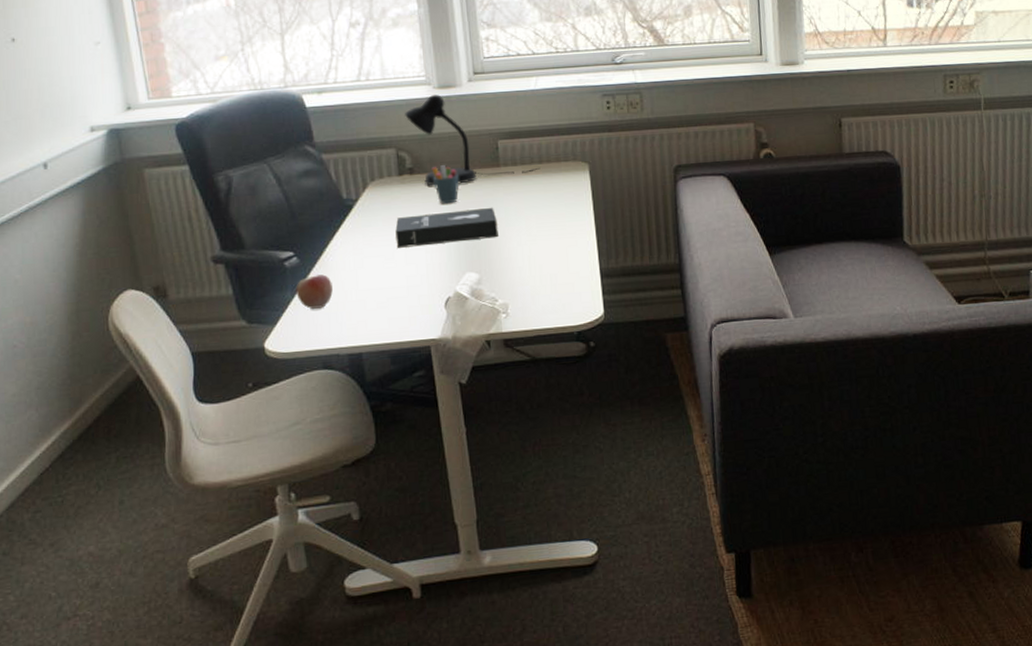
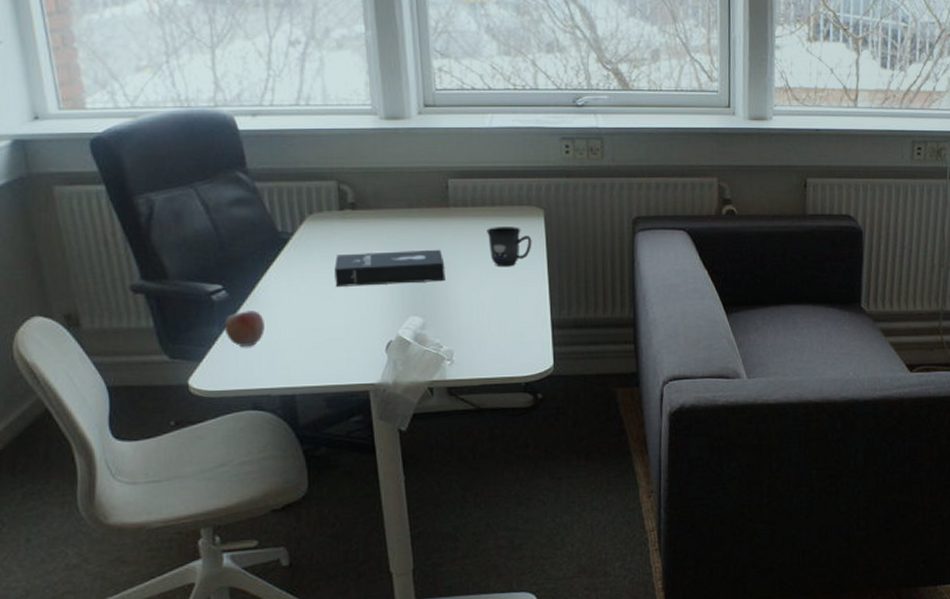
desk lamp: present [405,95,541,186] -> none [348,126,493,223]
pen holder: present [431,165,459,204] -> none [375,202,405,243]
mug: none [535,181,579,221] -> present [487,227,532,267]

